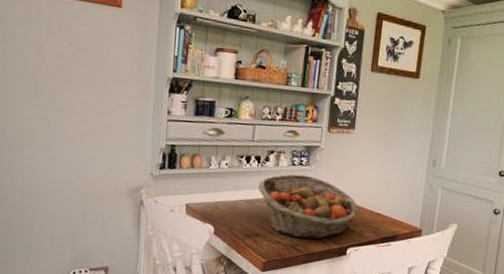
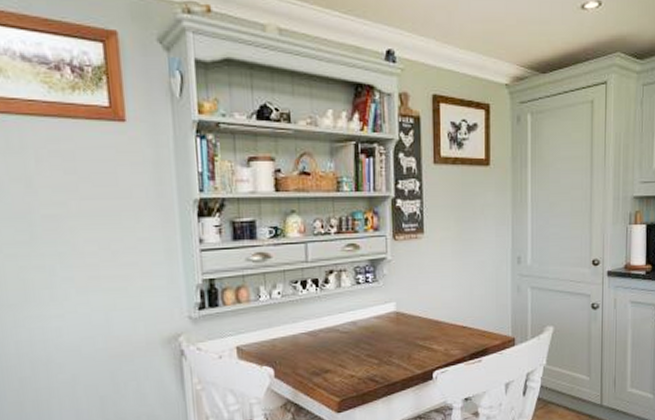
fruit basket: present [258,174,359,239] -> none [320,293,440,368]

